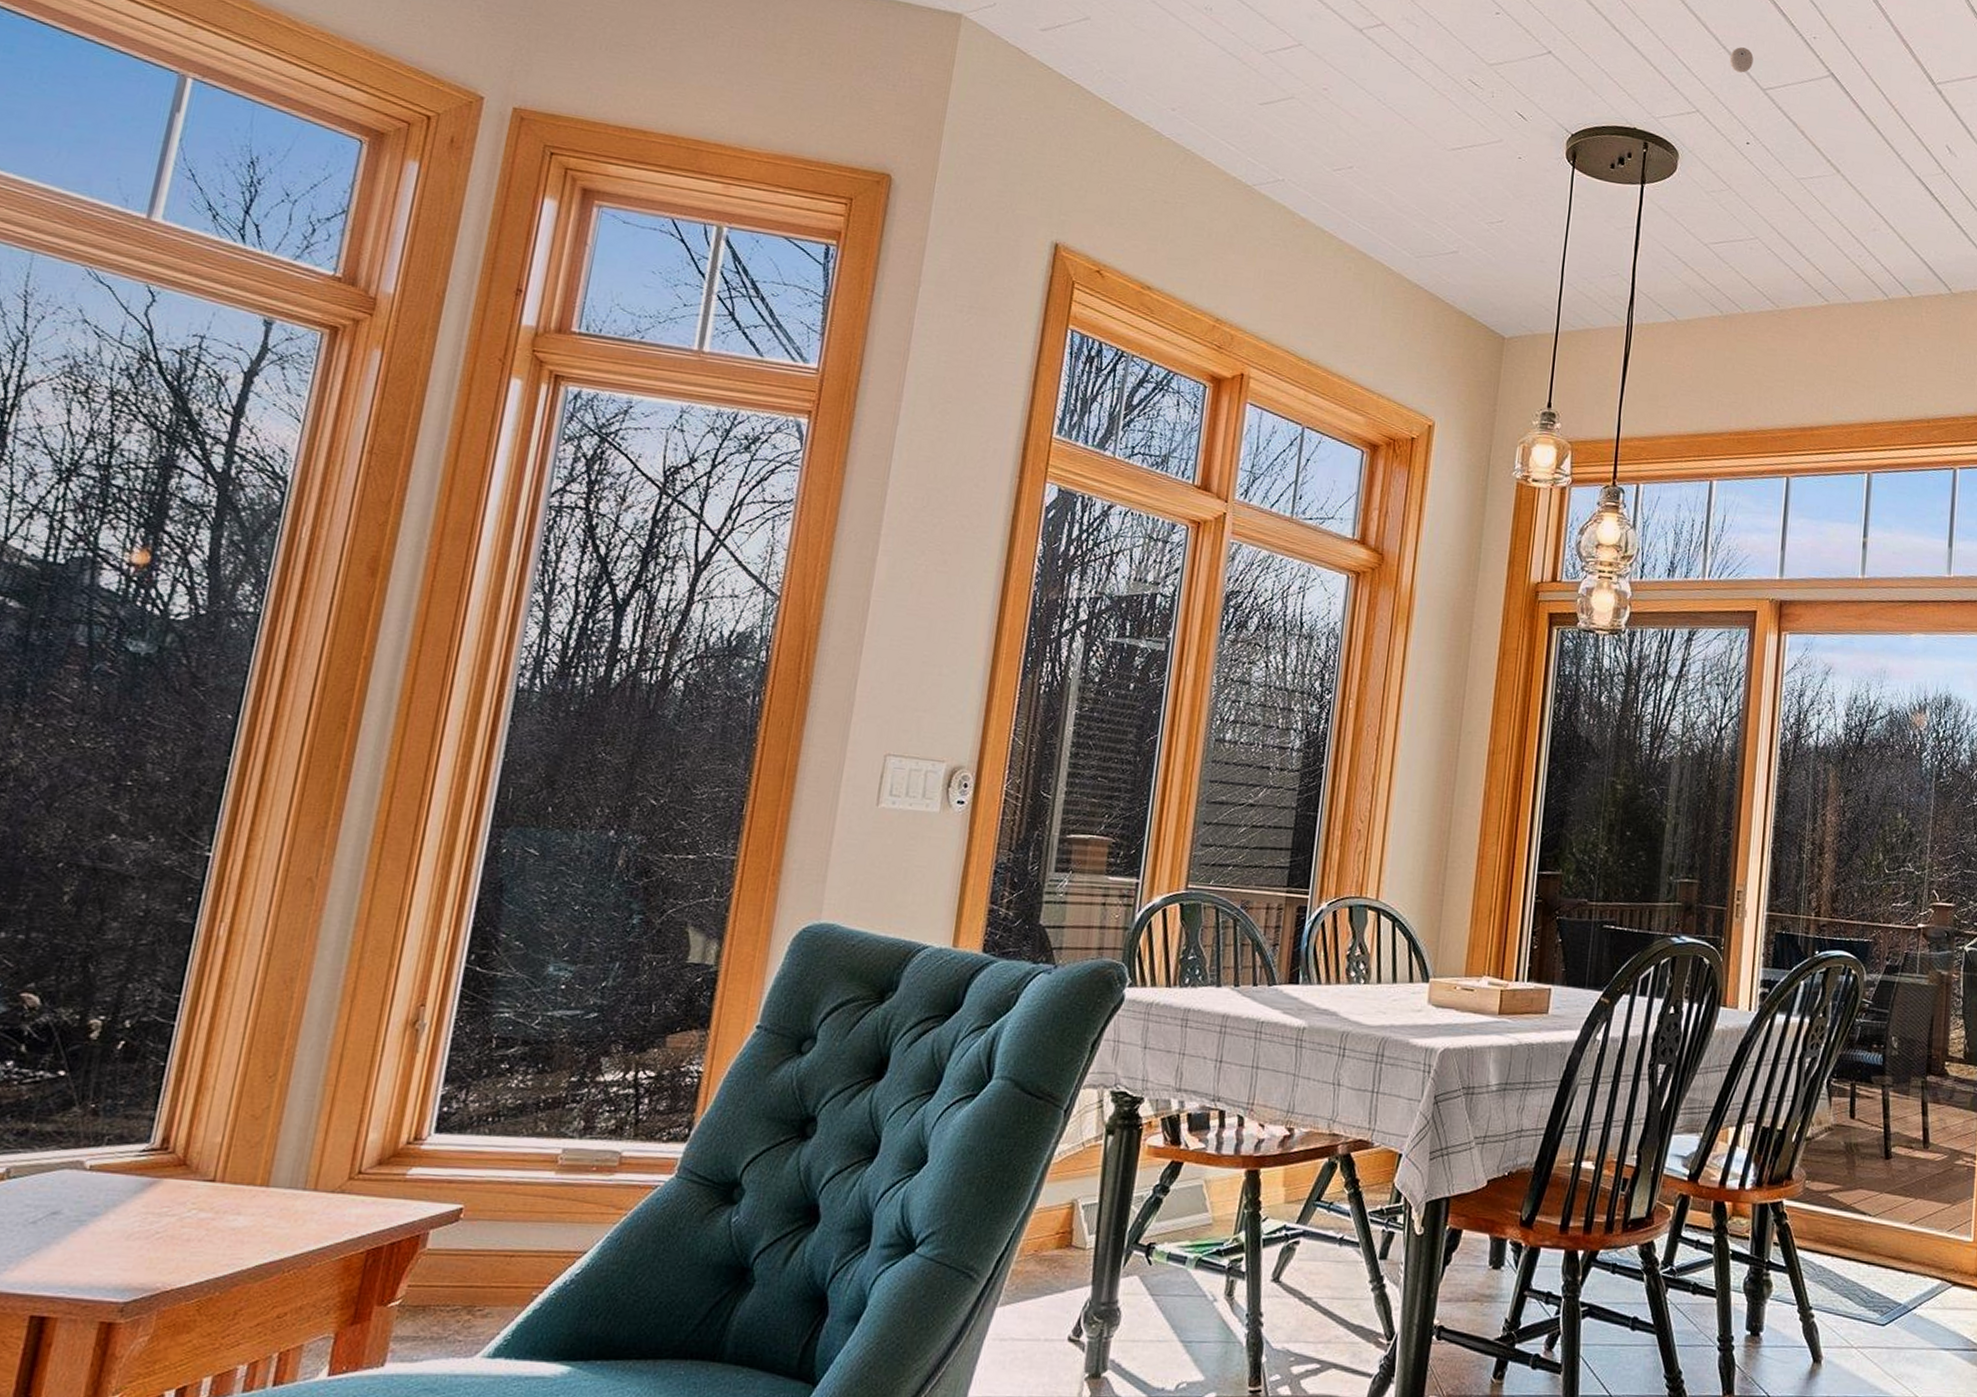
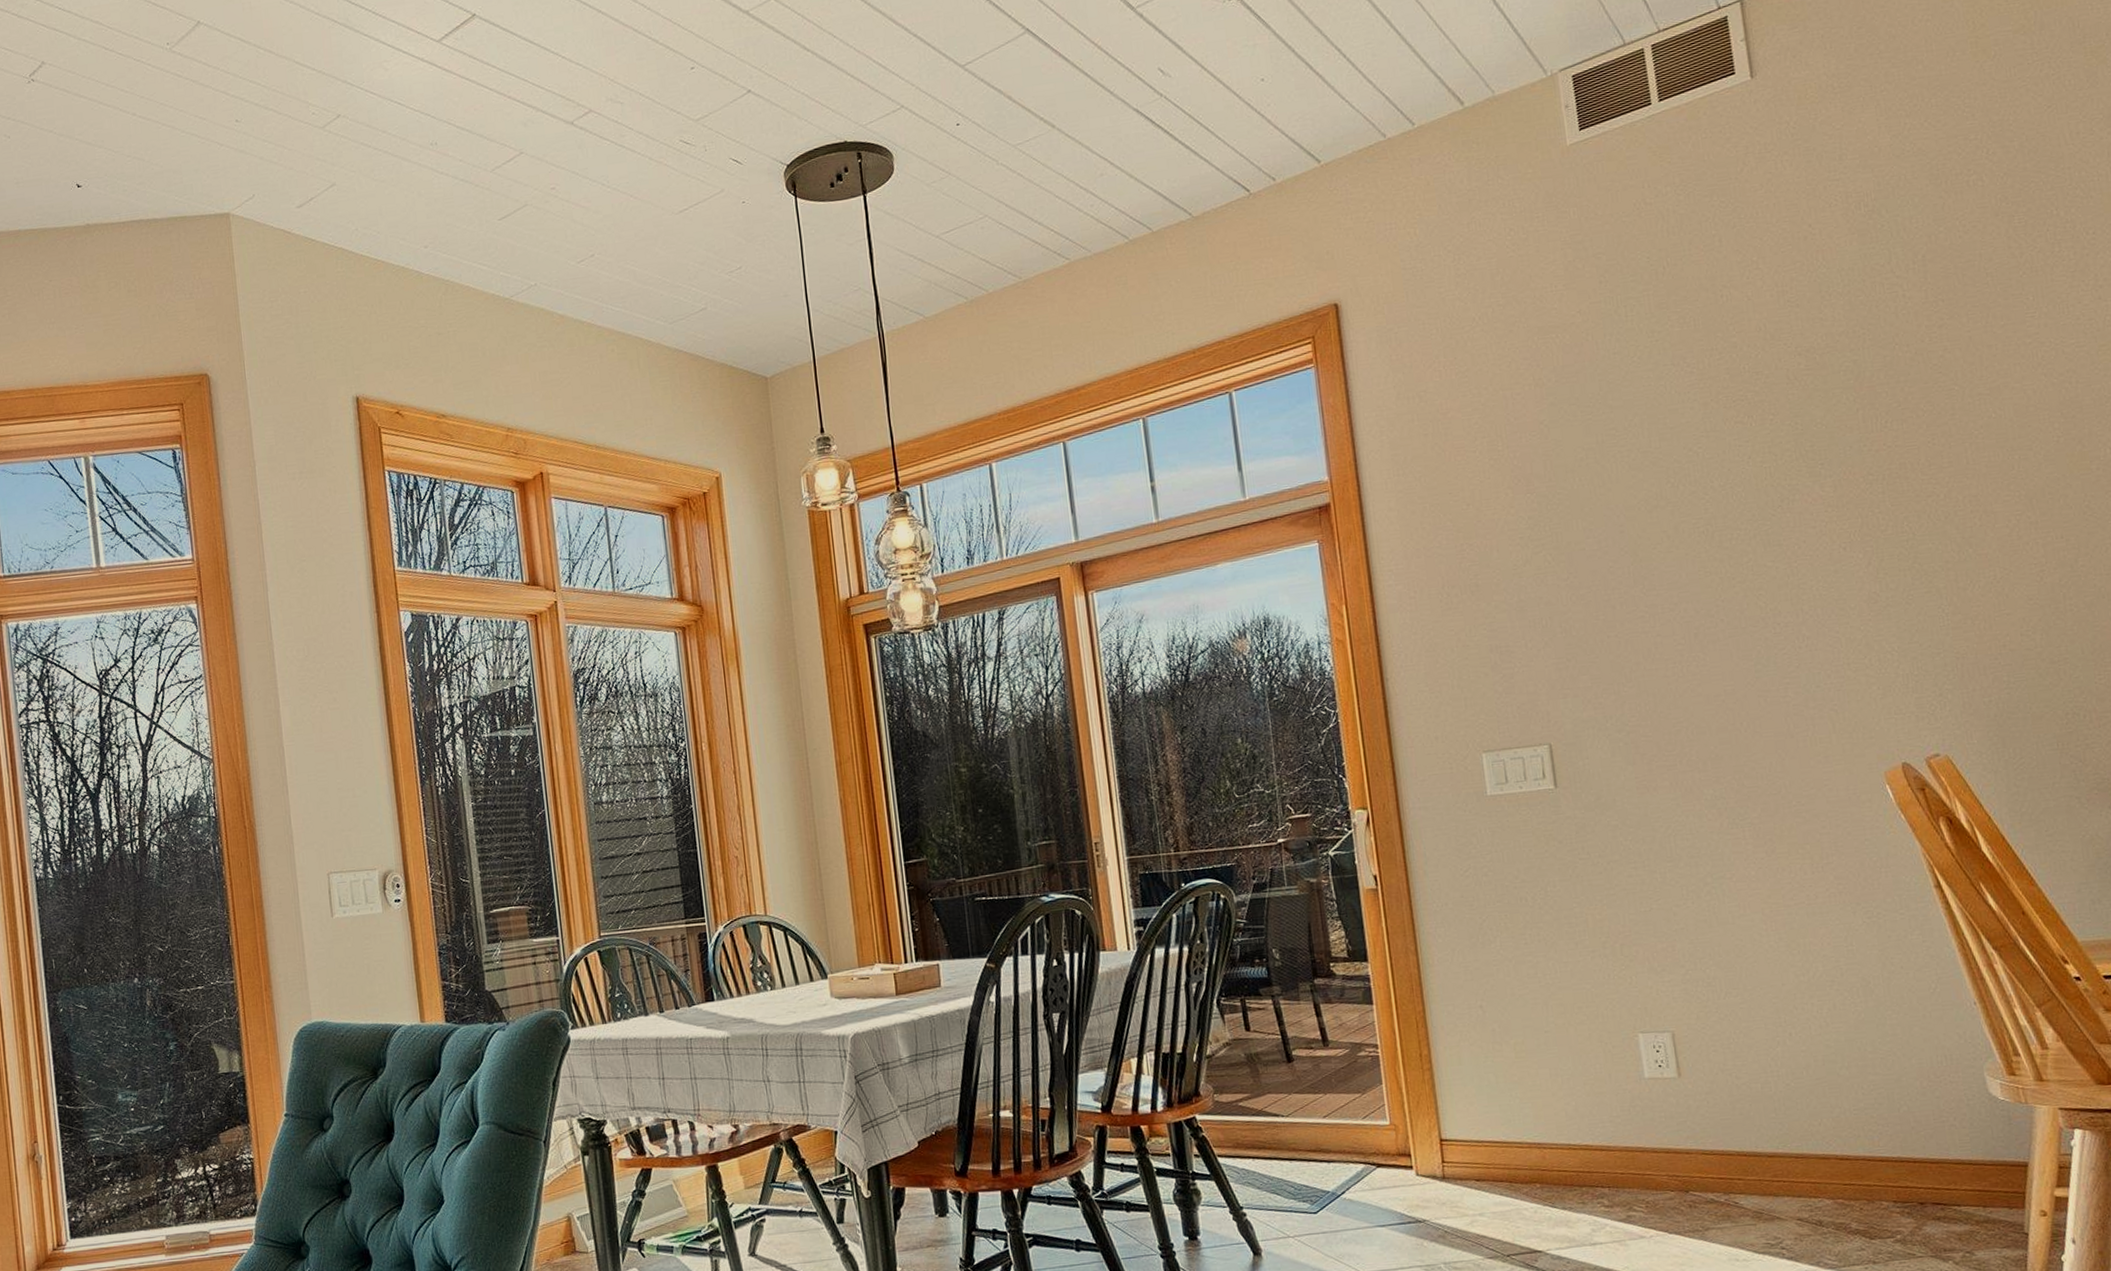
eyeball: present [1729,47,1754,73] -> none [922,29,947,57]

